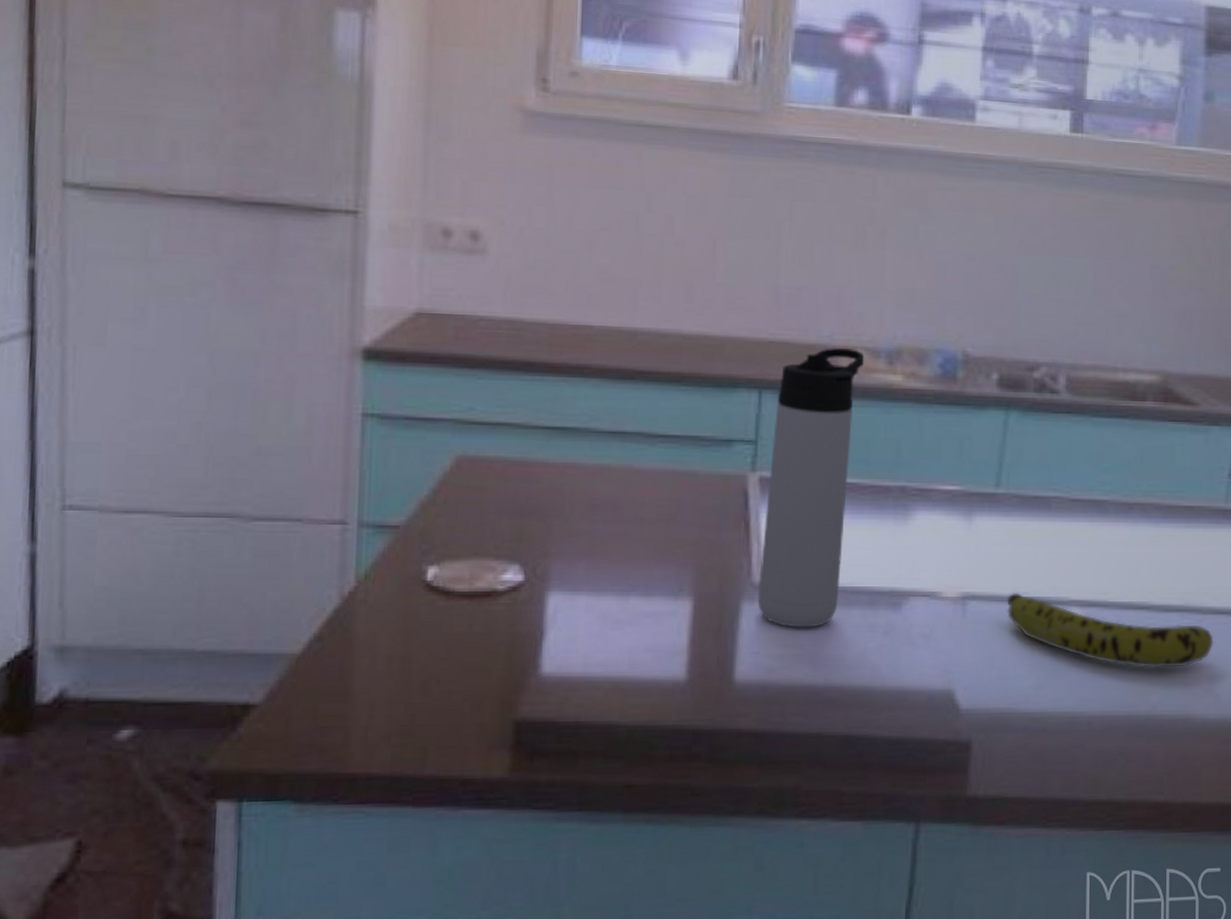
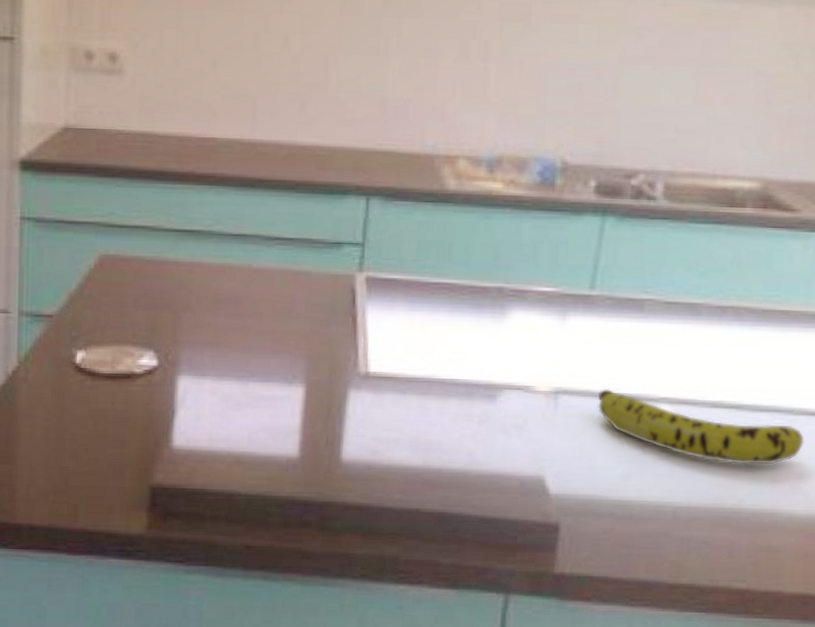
thermos bottle: present [757,348,865,628] -> none [363,157,467,415]

